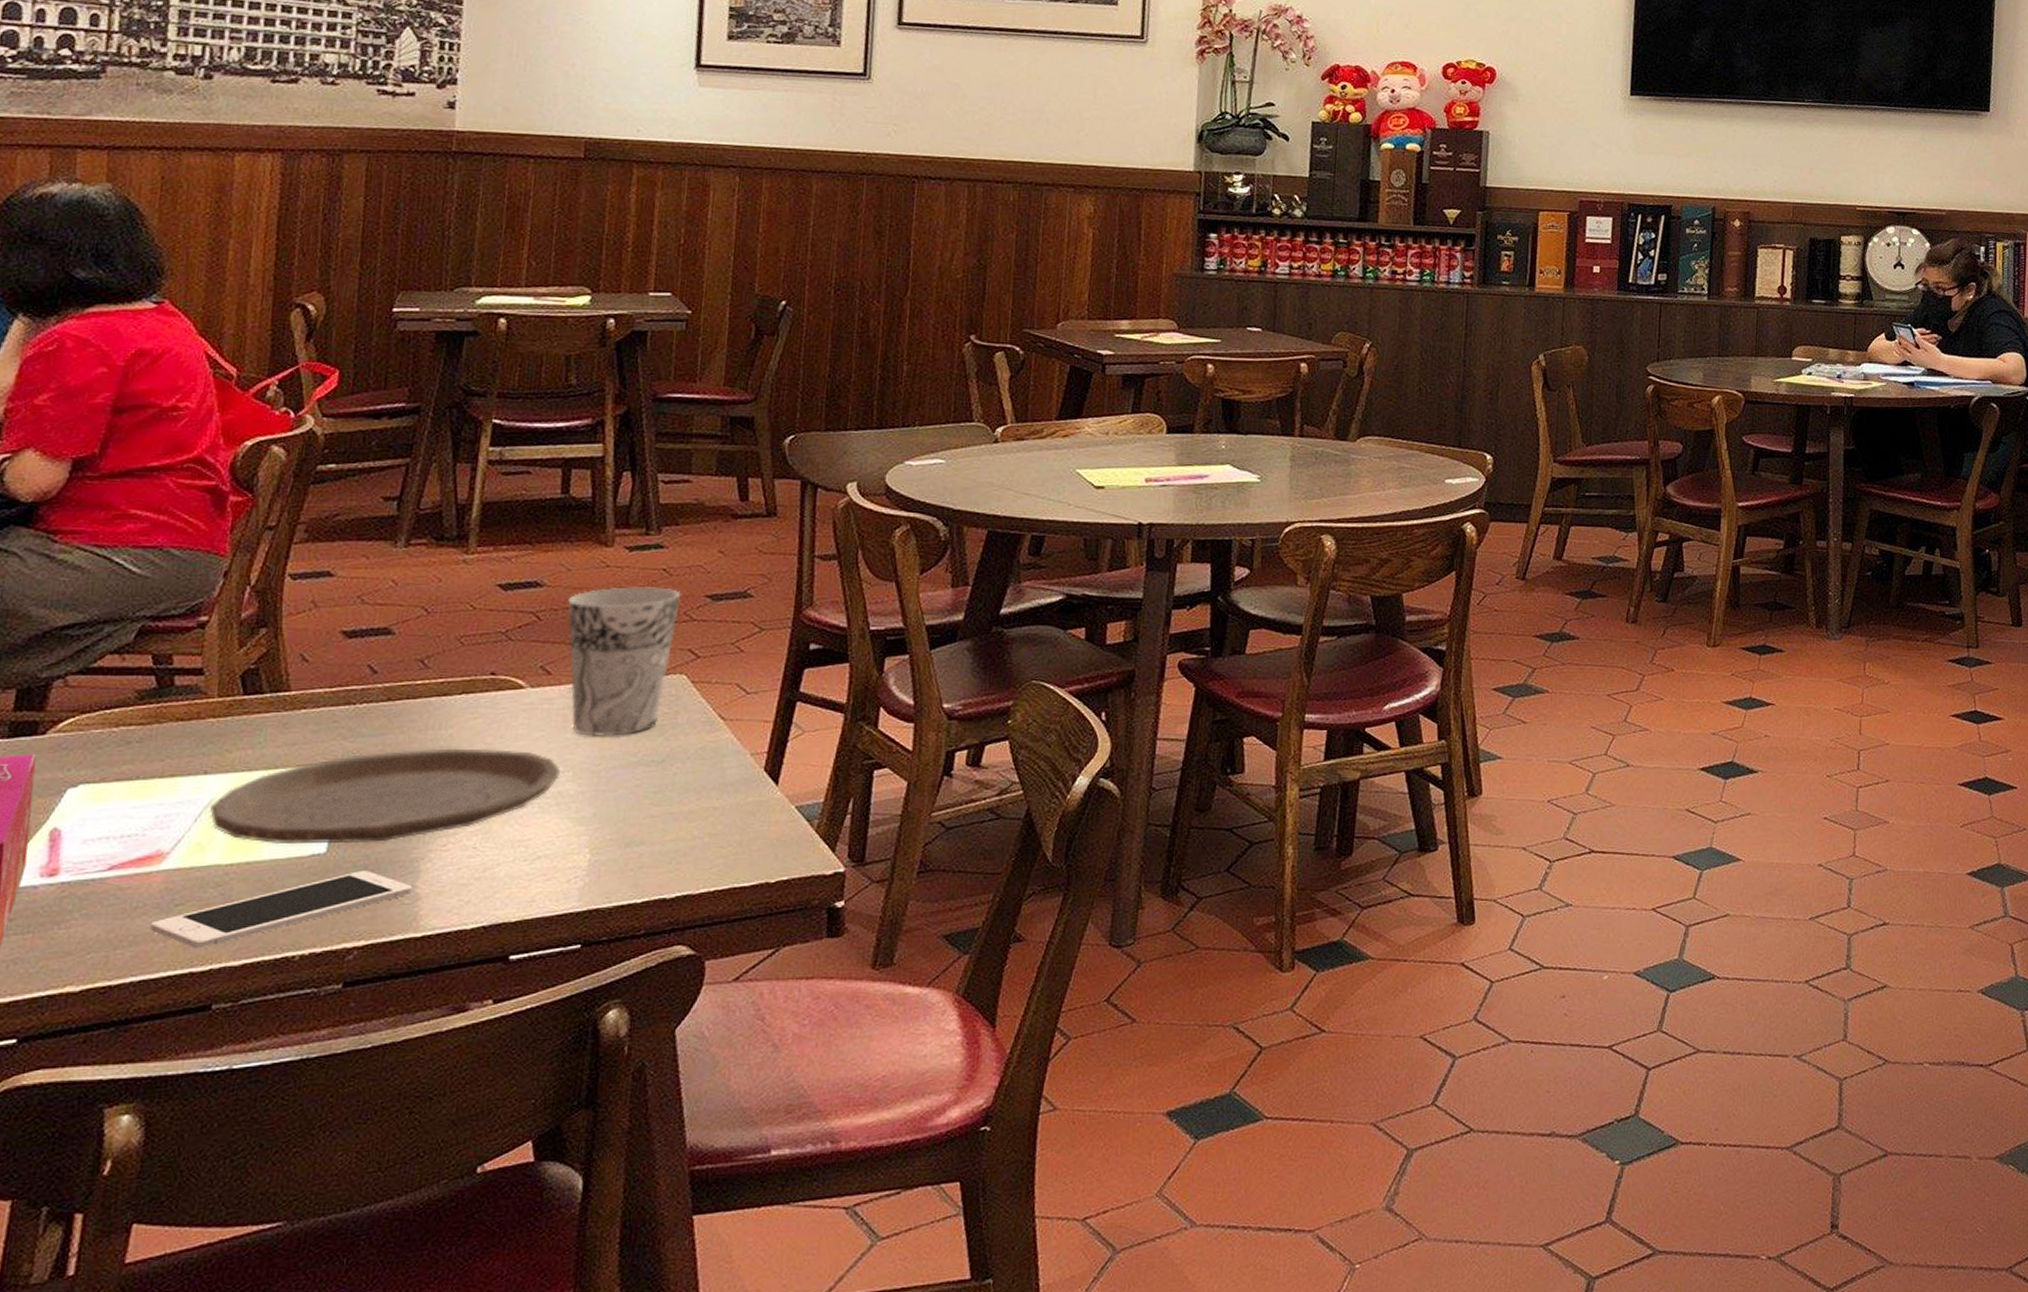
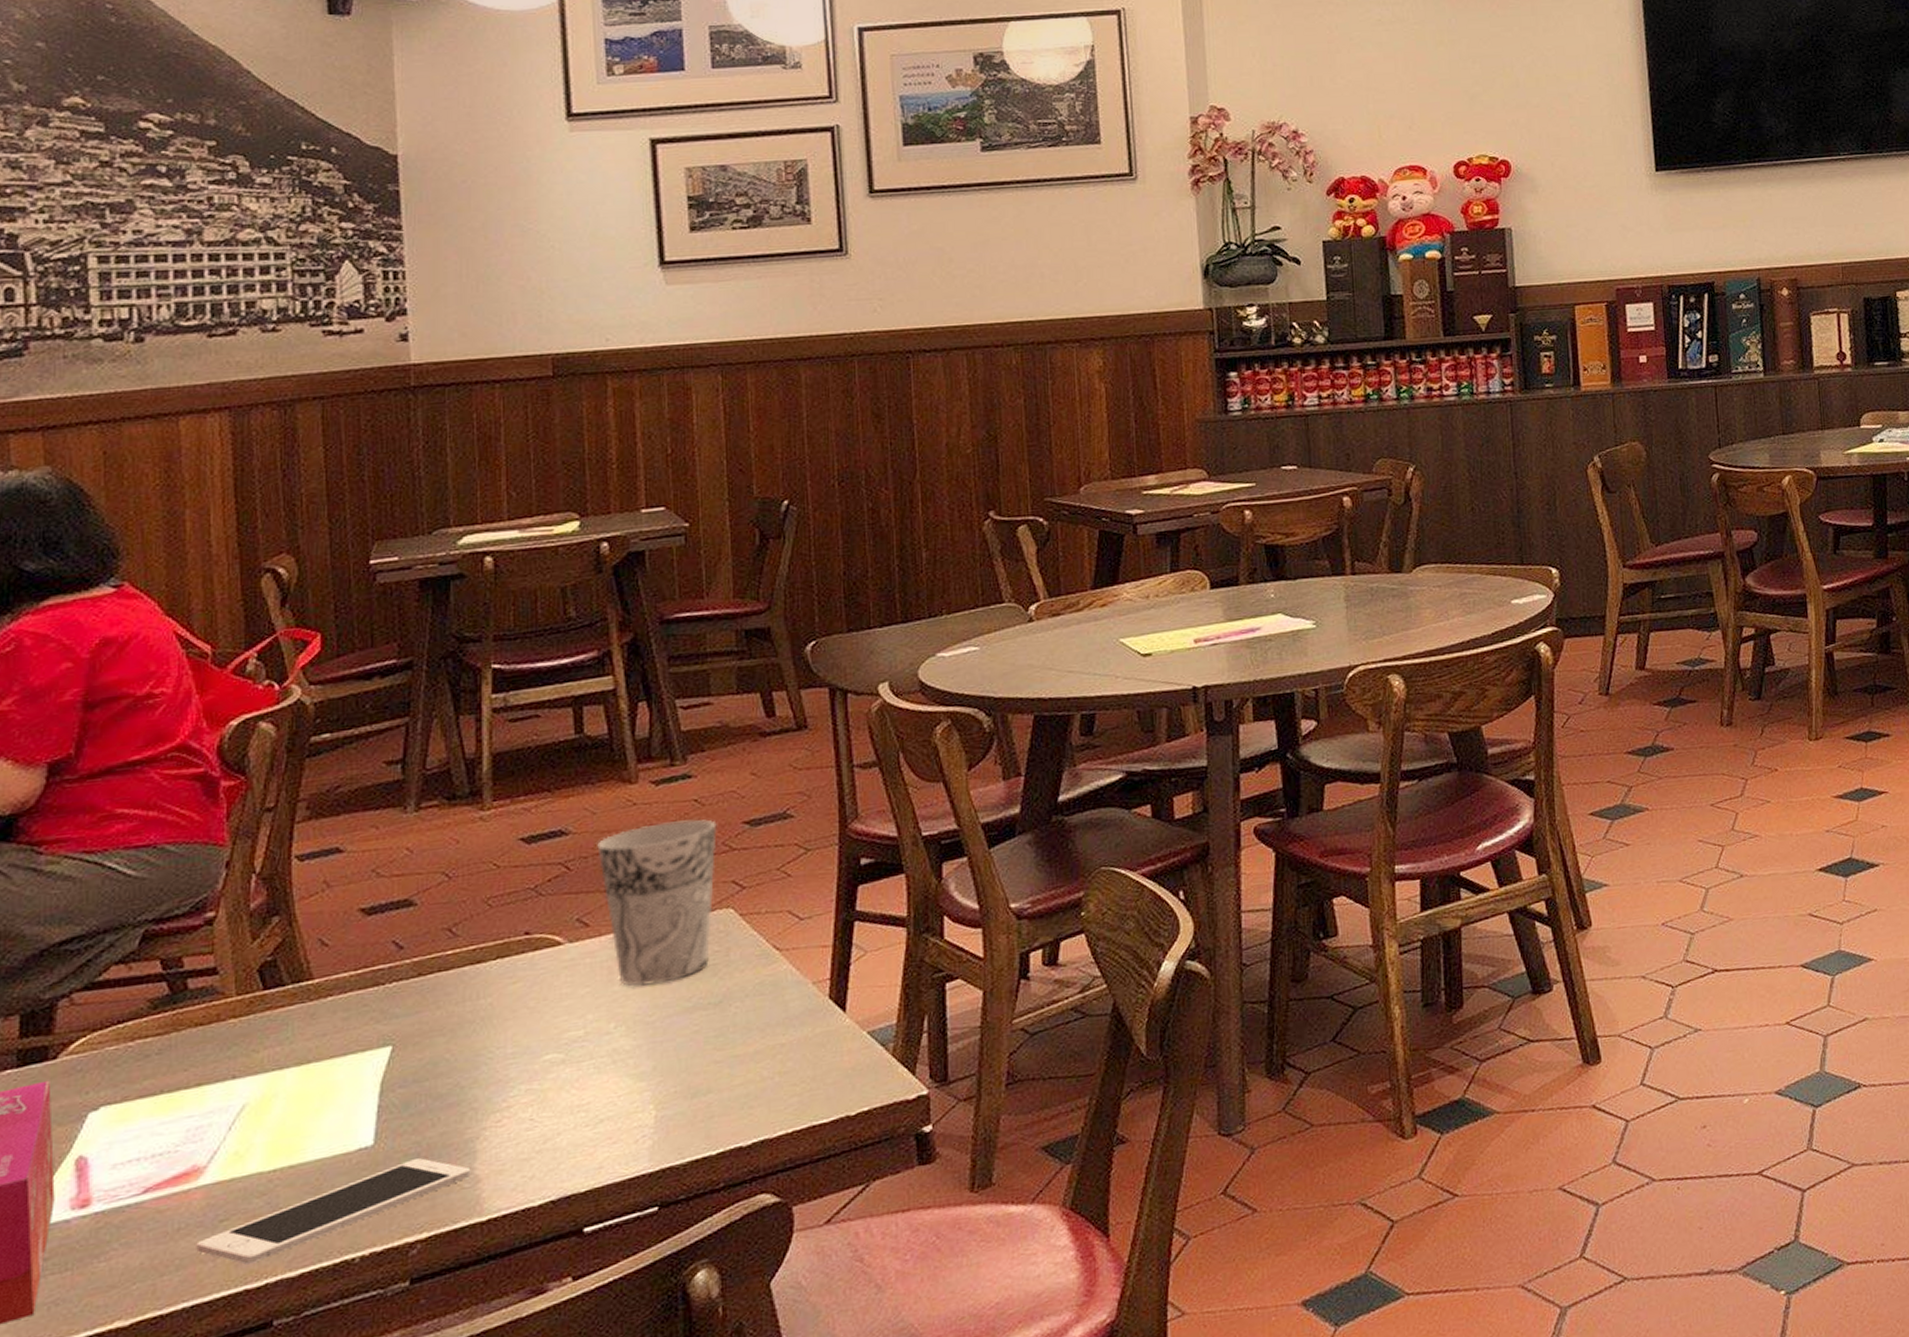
plate: present [209,748,560,845] -> none [244,1011,612,1144]

